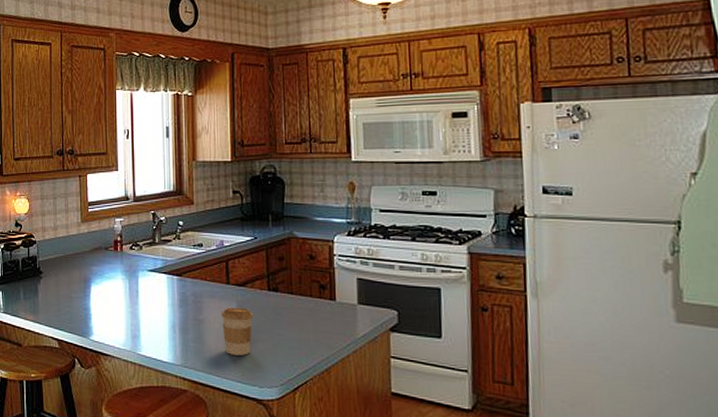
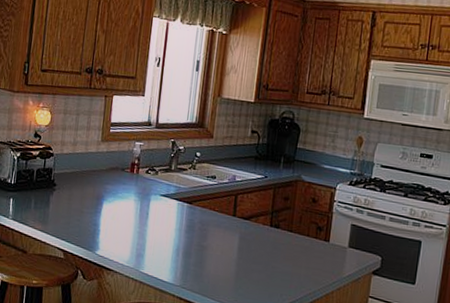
coffee cup: present [221,307,254,356] -> none [222,237,254,283]

